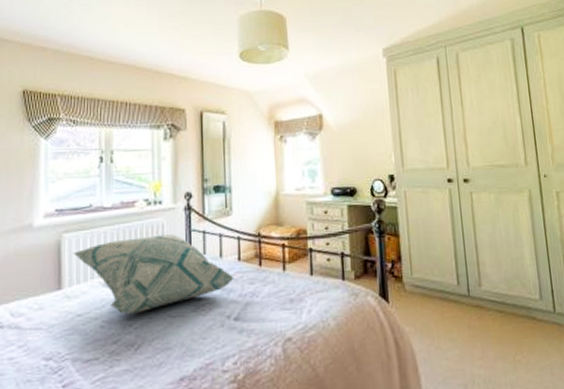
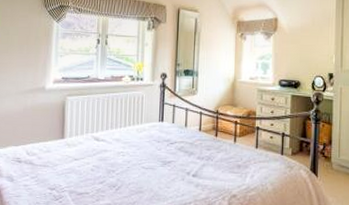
decorative pillow: present [73,234,234,315] -> none [74,104,195,163]

